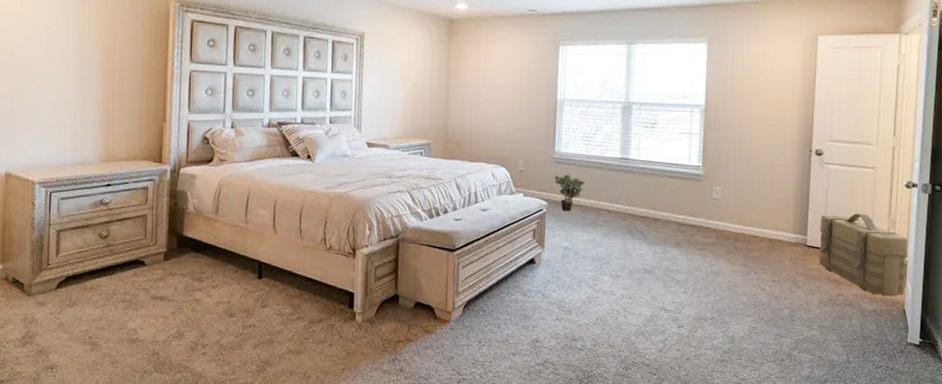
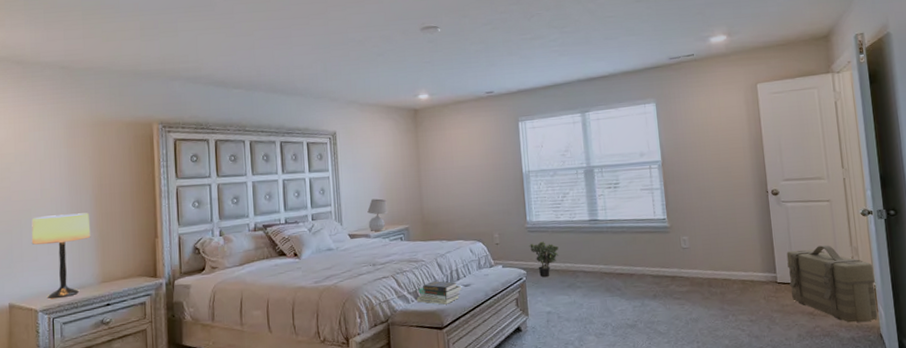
table lamp: none [32,84,96,173] -> present [31,213,91,299]
table lamp: none [388,109,411,144] -> present [367,198,389,232]
books: none [430,201,478,227] -> present [416,281,461,305]

